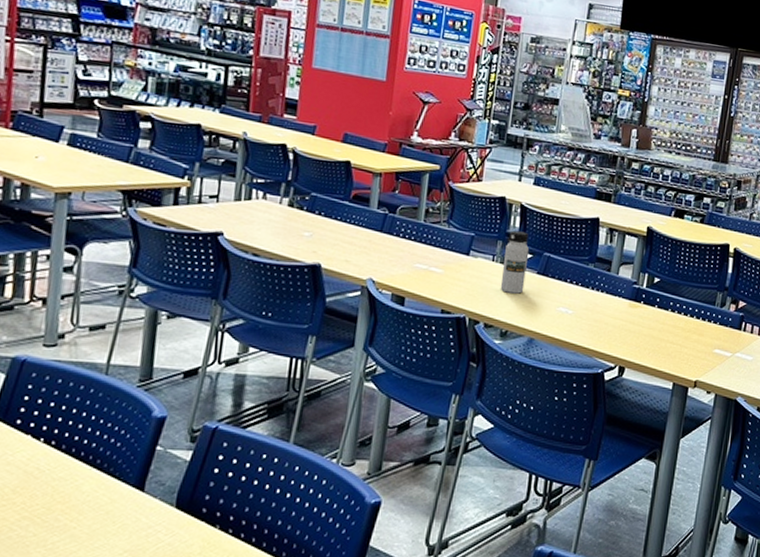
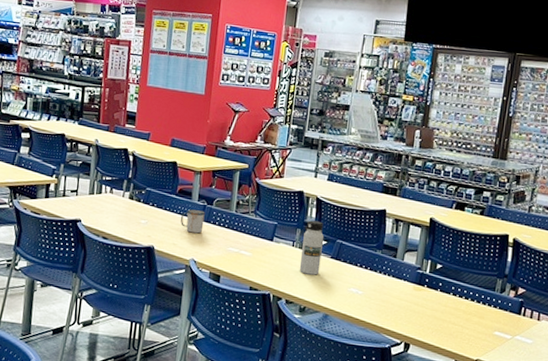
mug: none [355,218,386,248] -> present [180,209,205,234]

